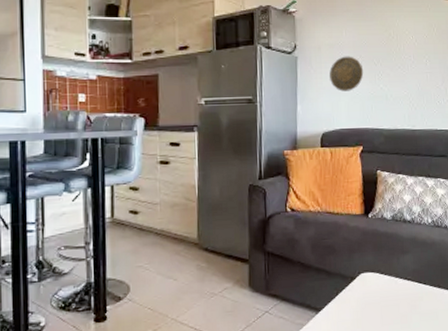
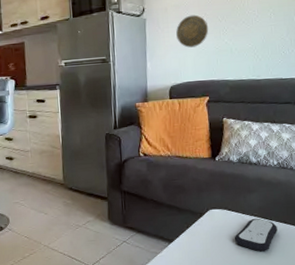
remote control: none [386,282,431,320] -> present [234,218,277,252]

